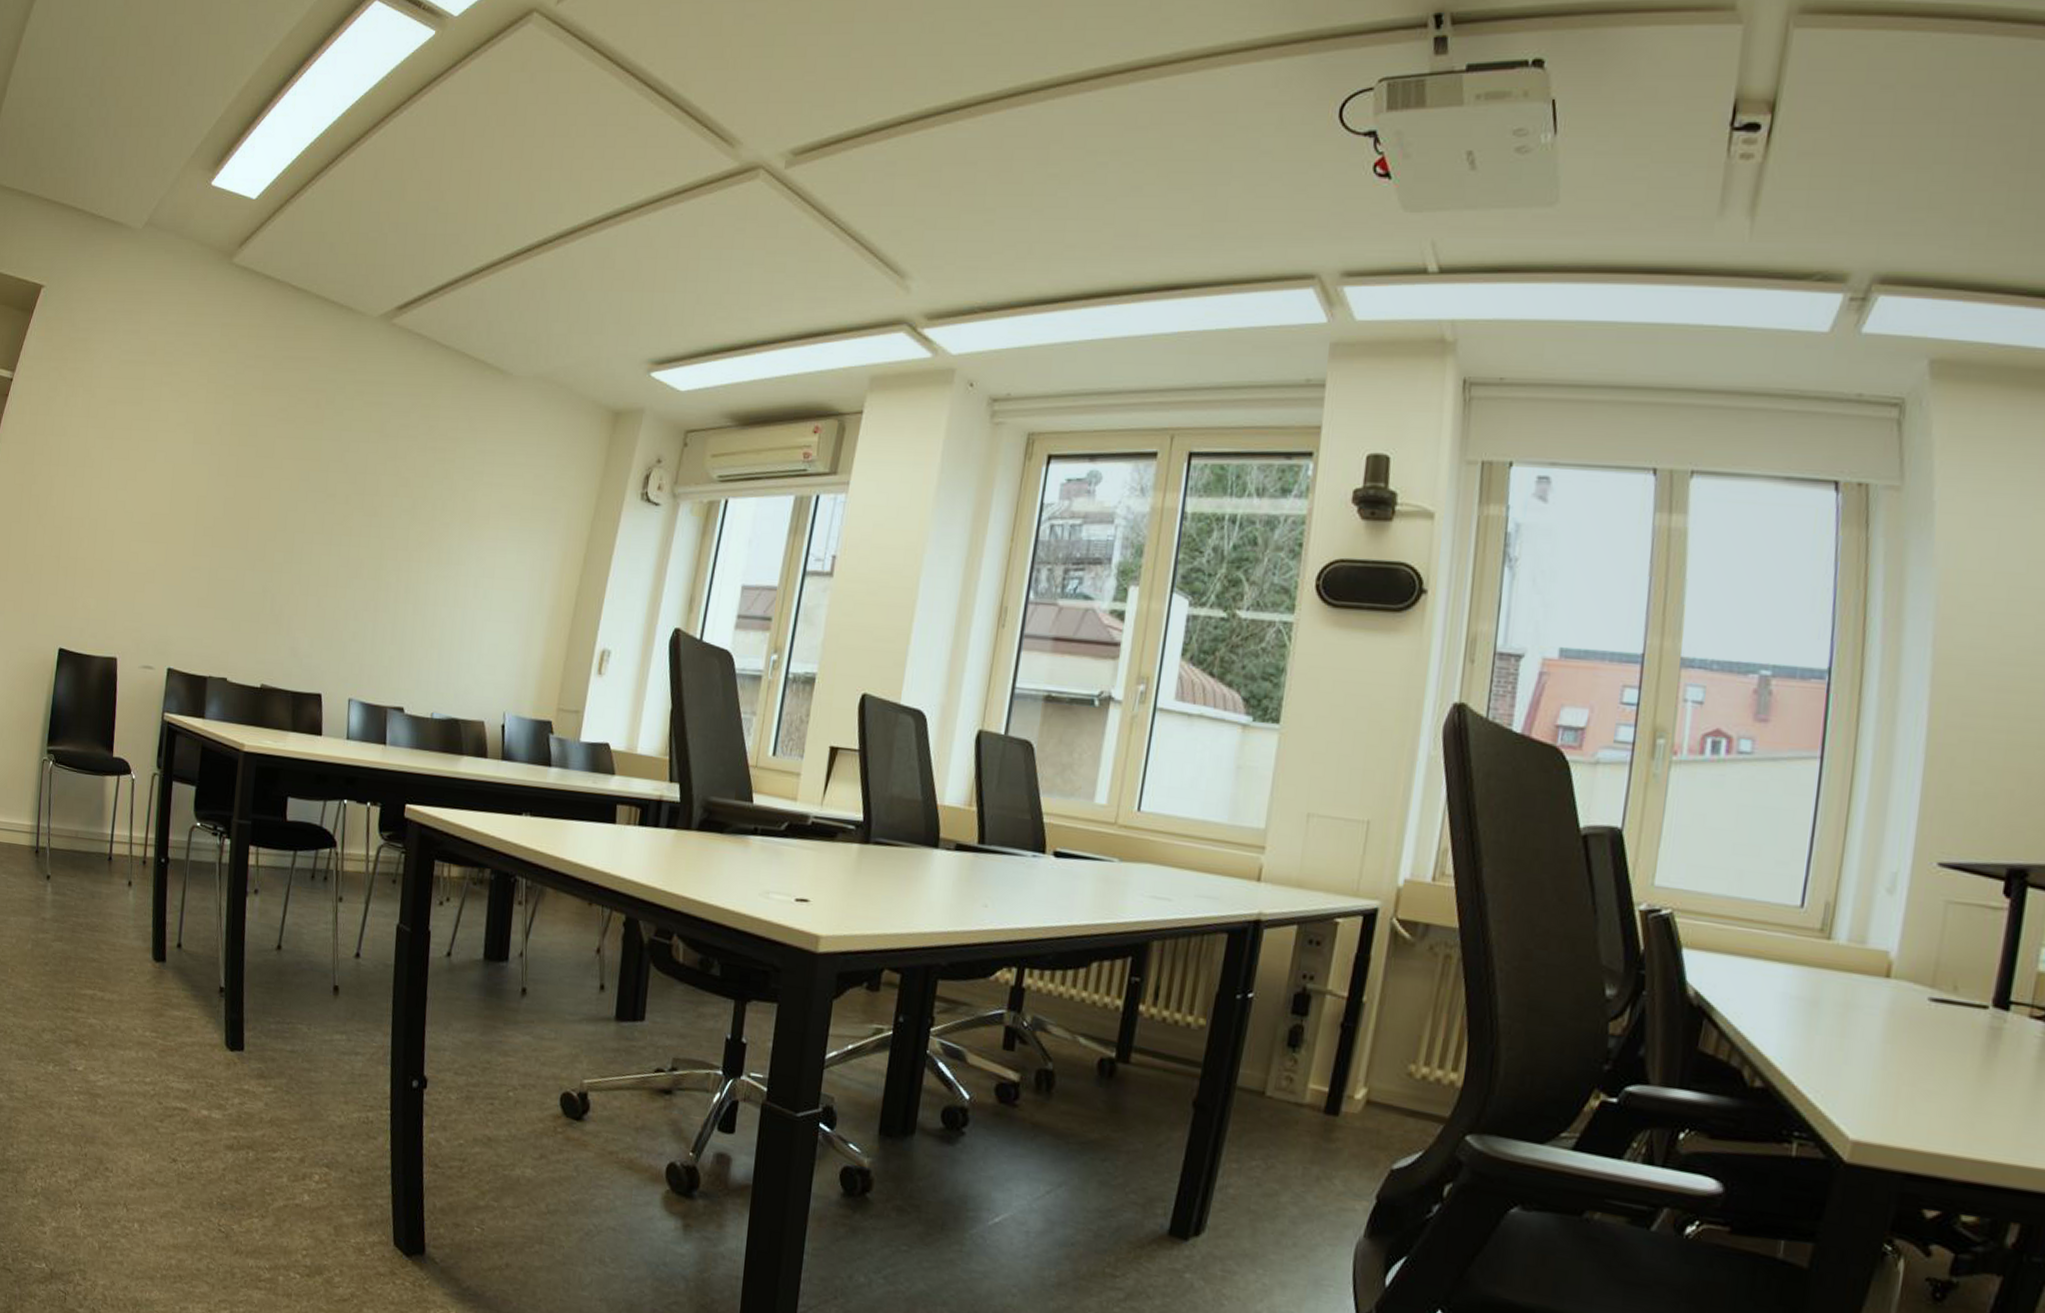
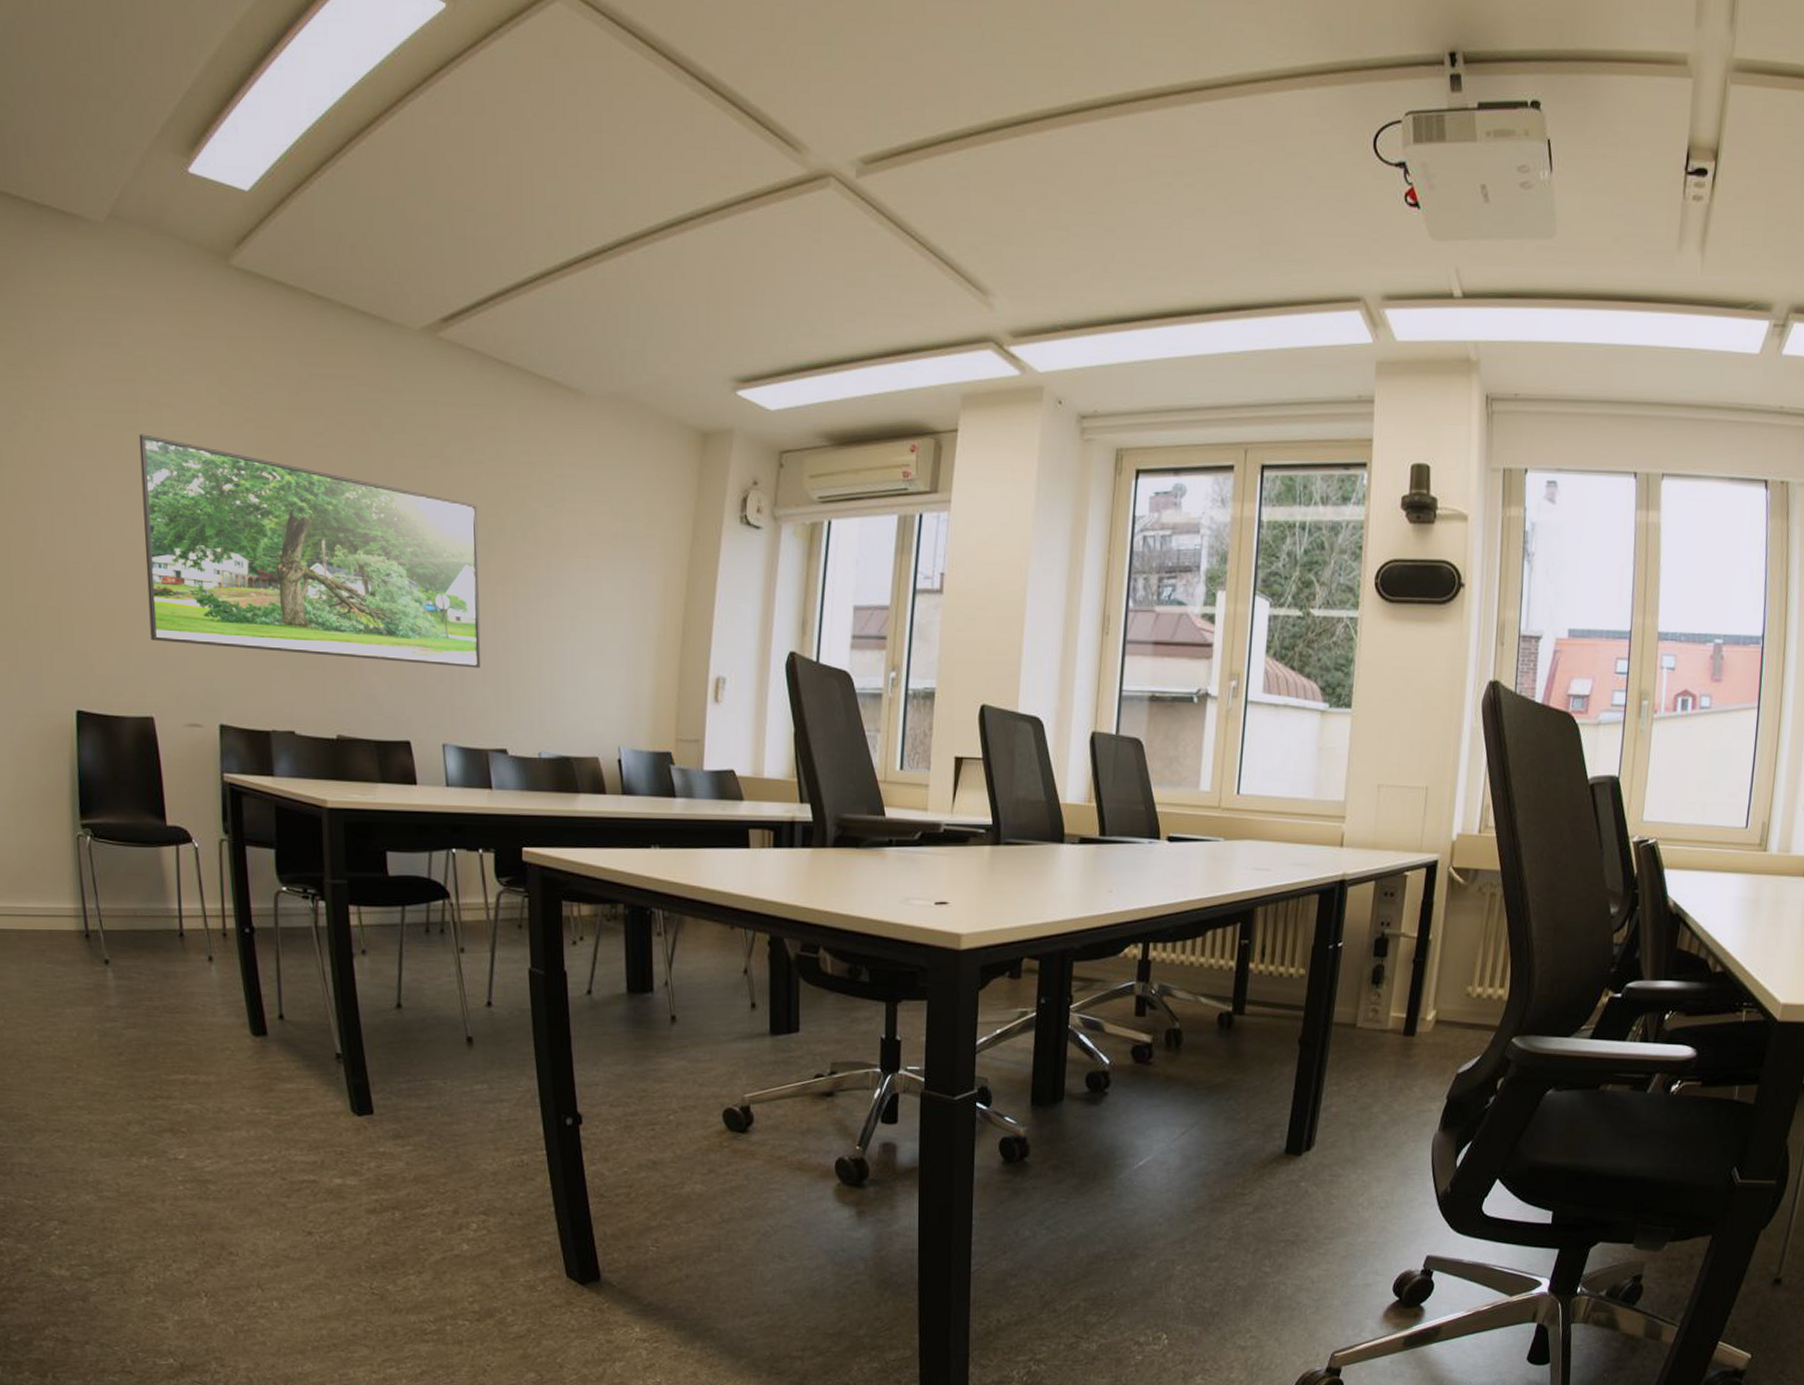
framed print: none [125,408,406,629] -> present [138,434,481,668]

